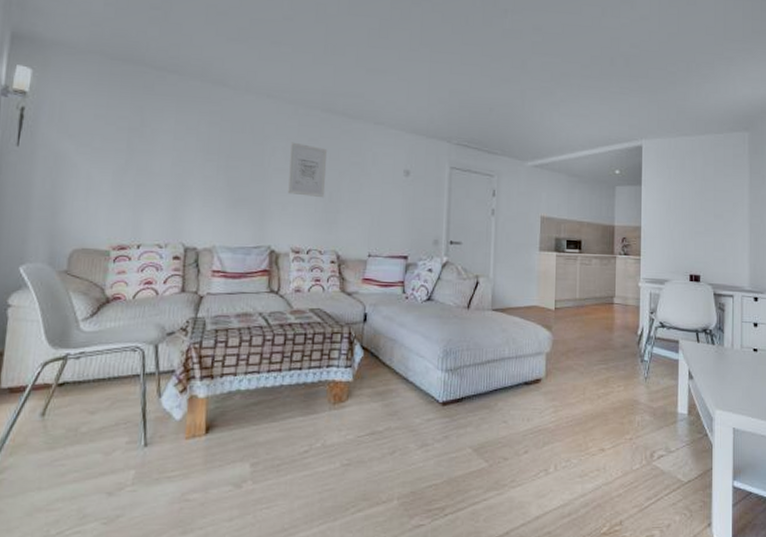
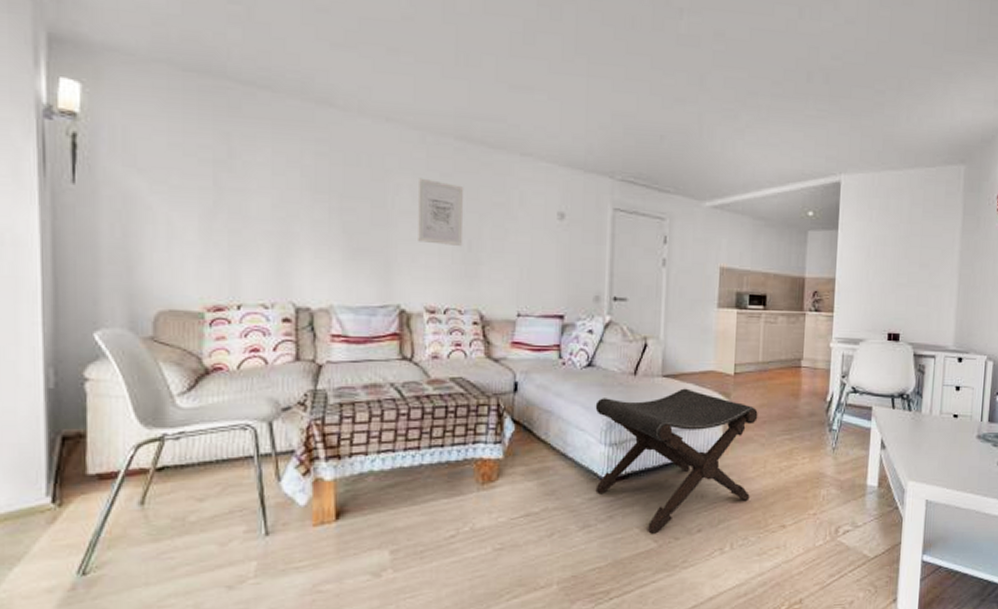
footstool: none [433,321,577,454] -> present [595,388,758,534]

